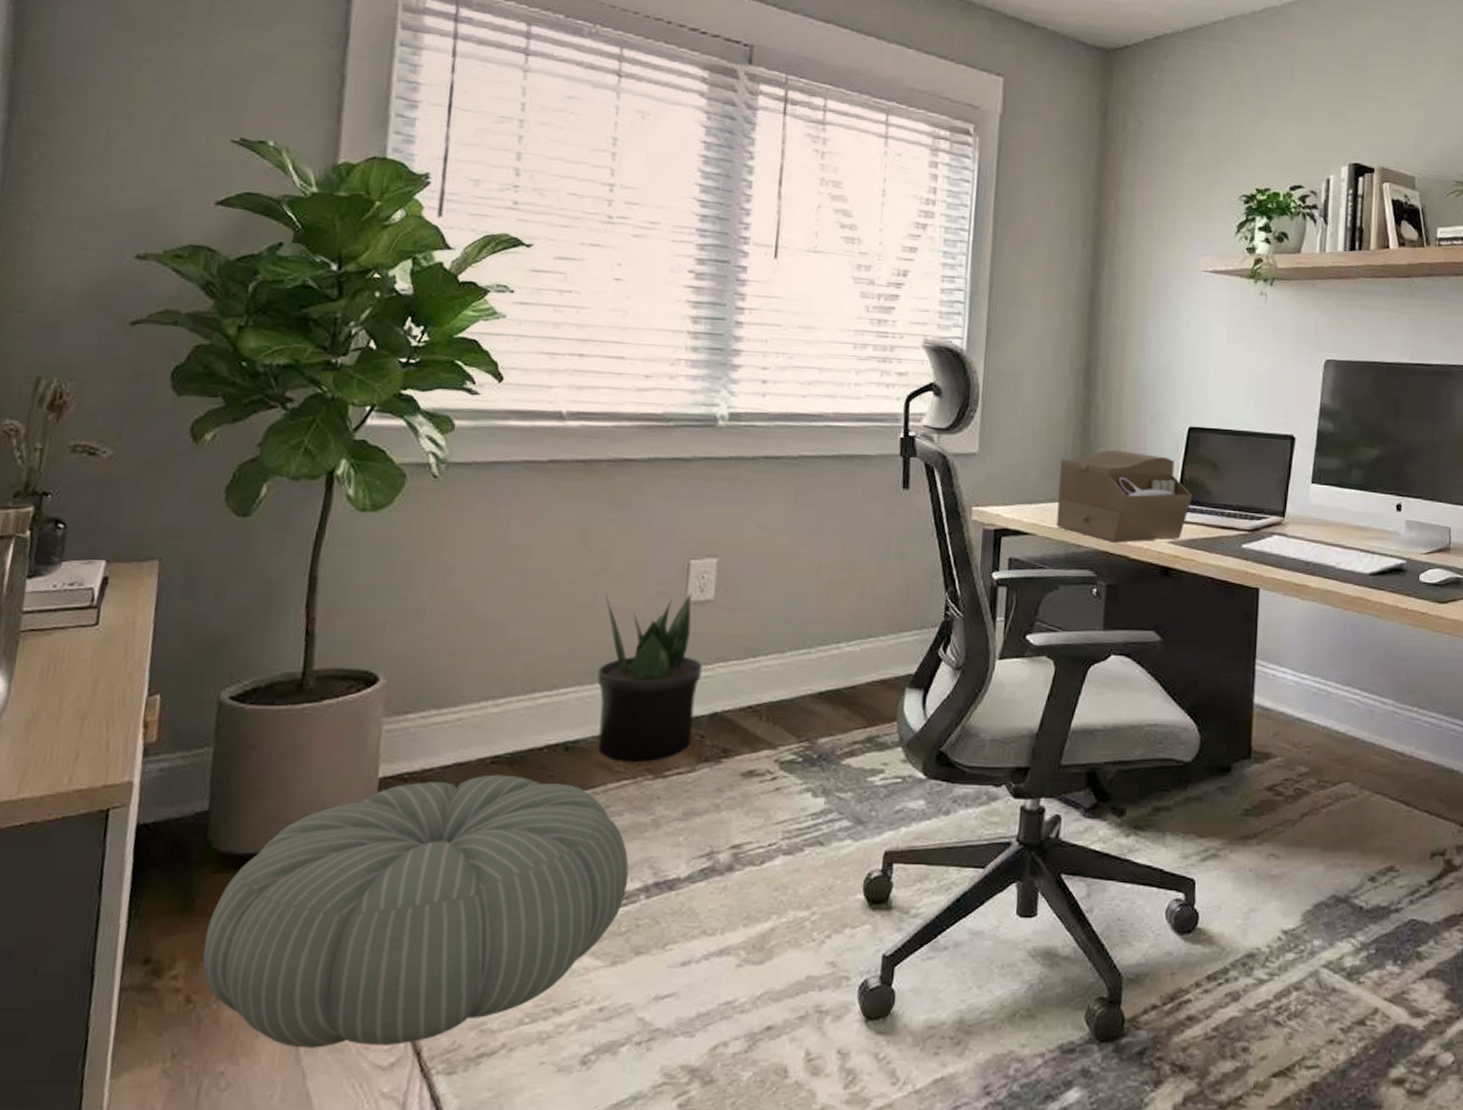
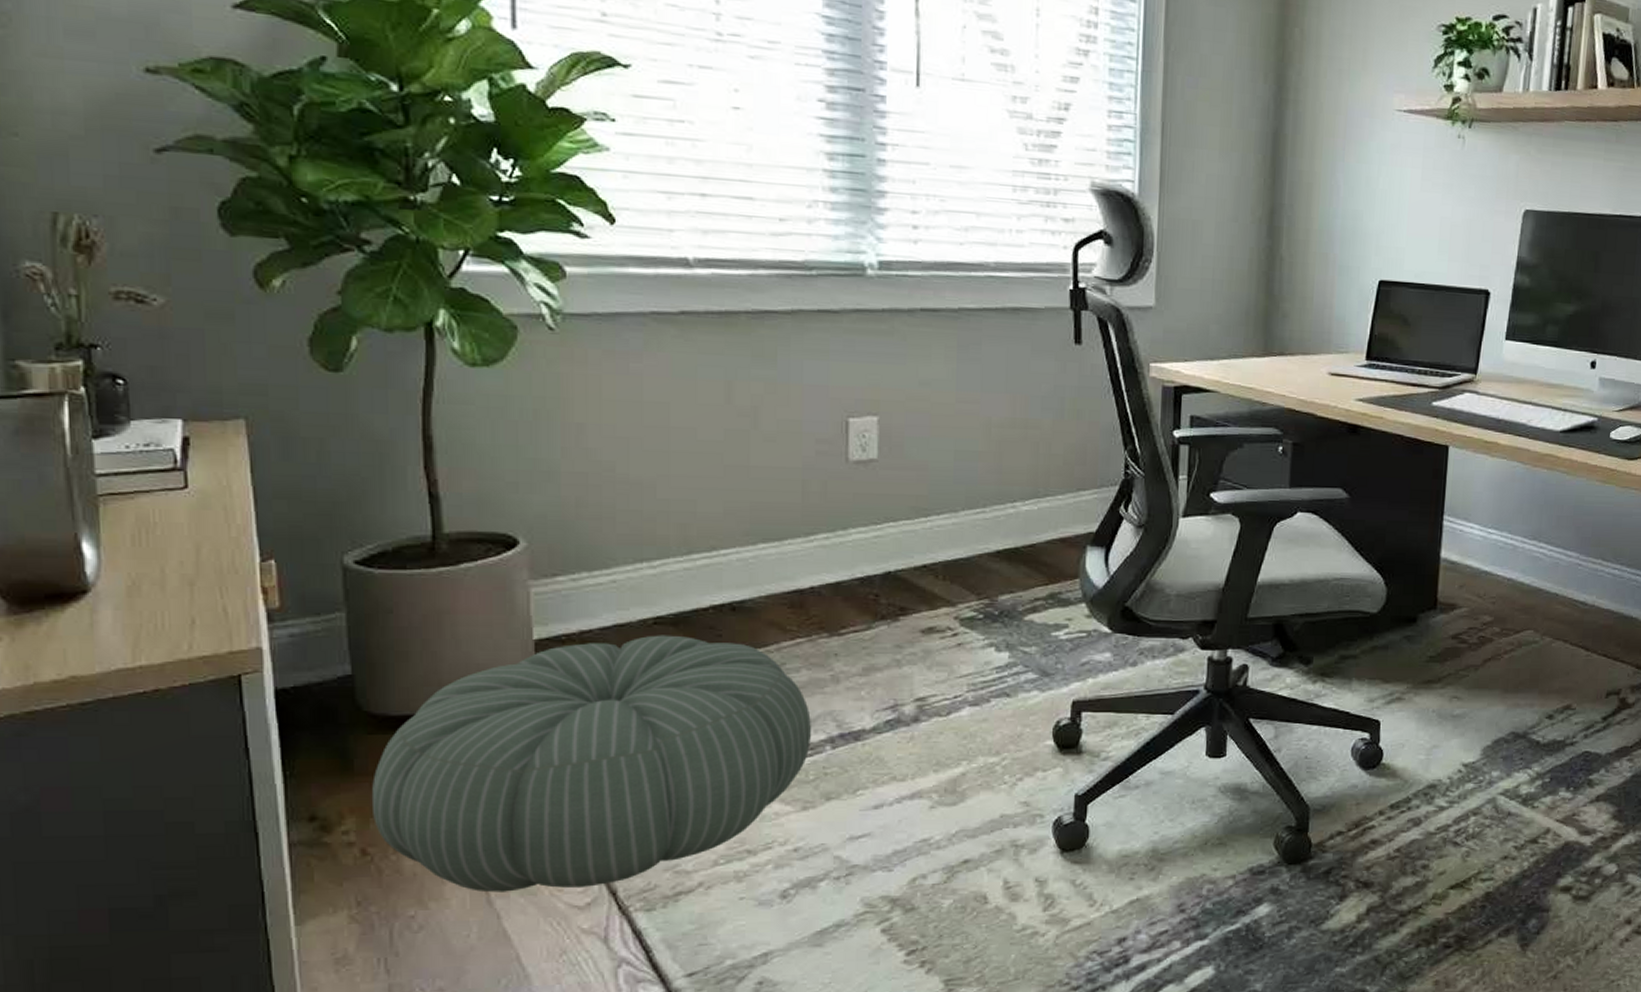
planter: present [597,593,703,763] -> none [758,452,871,622]
sewing box: present [1056,449,1192,543] -> none [1240,303,1382,400]

